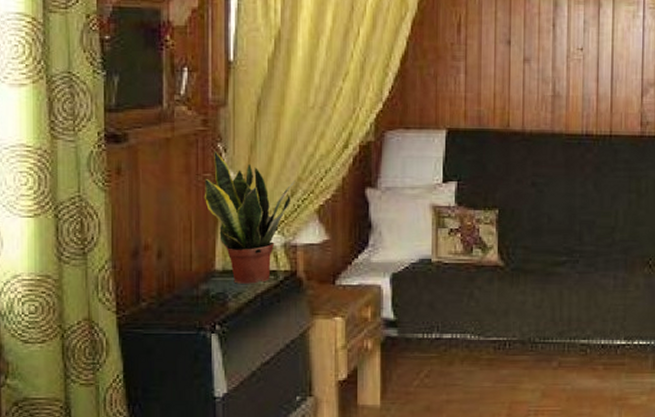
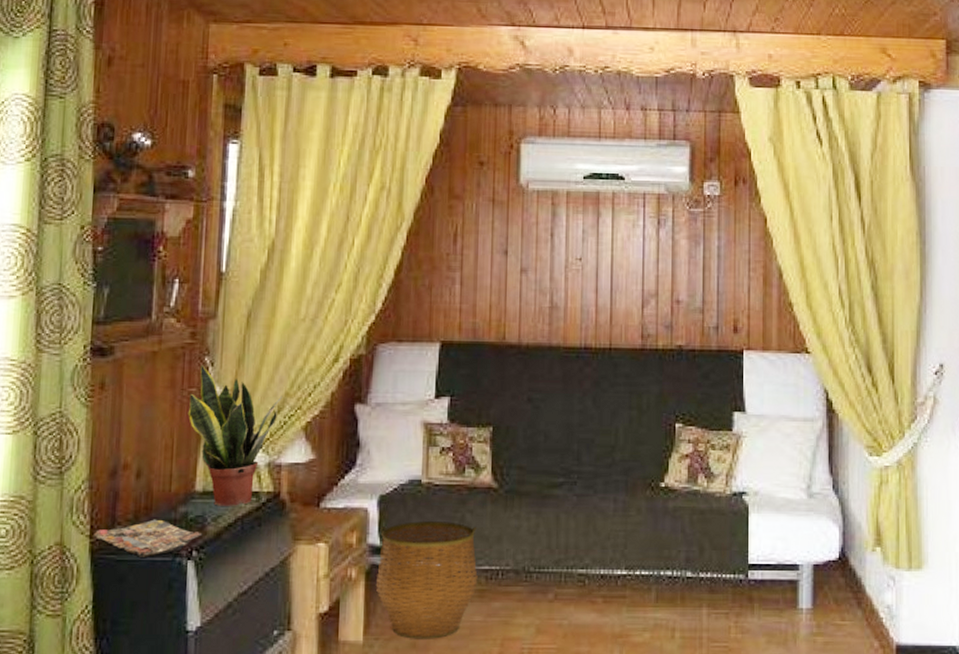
magazine: none [120,296,225,331] -> present [94,519,203,557]
basket: none [390,297,487,403] -> present [375,521,478,639]

